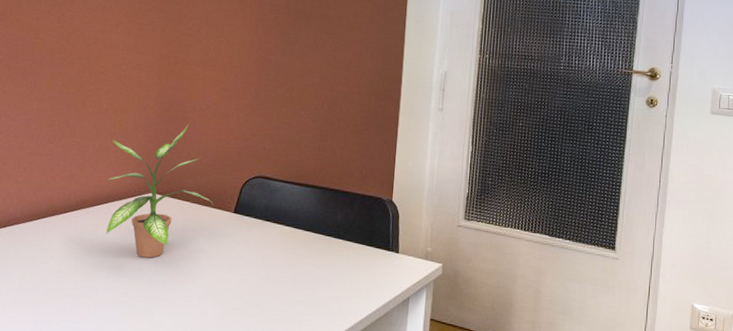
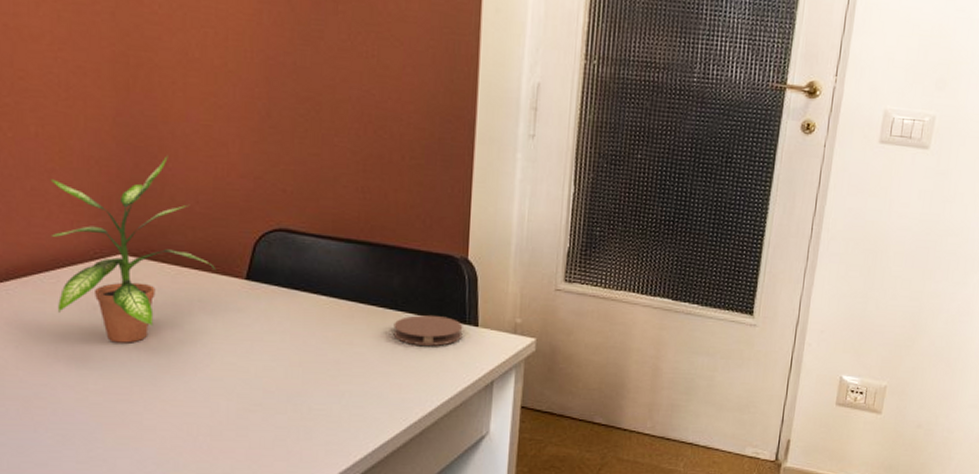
coaster: none [335,243,388,268] -> present [393,315,463,346]

